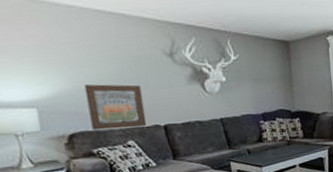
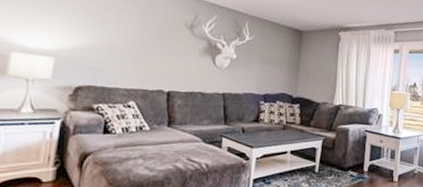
wall art: present [84,84,147,130] -> none [99,43,156,90]

